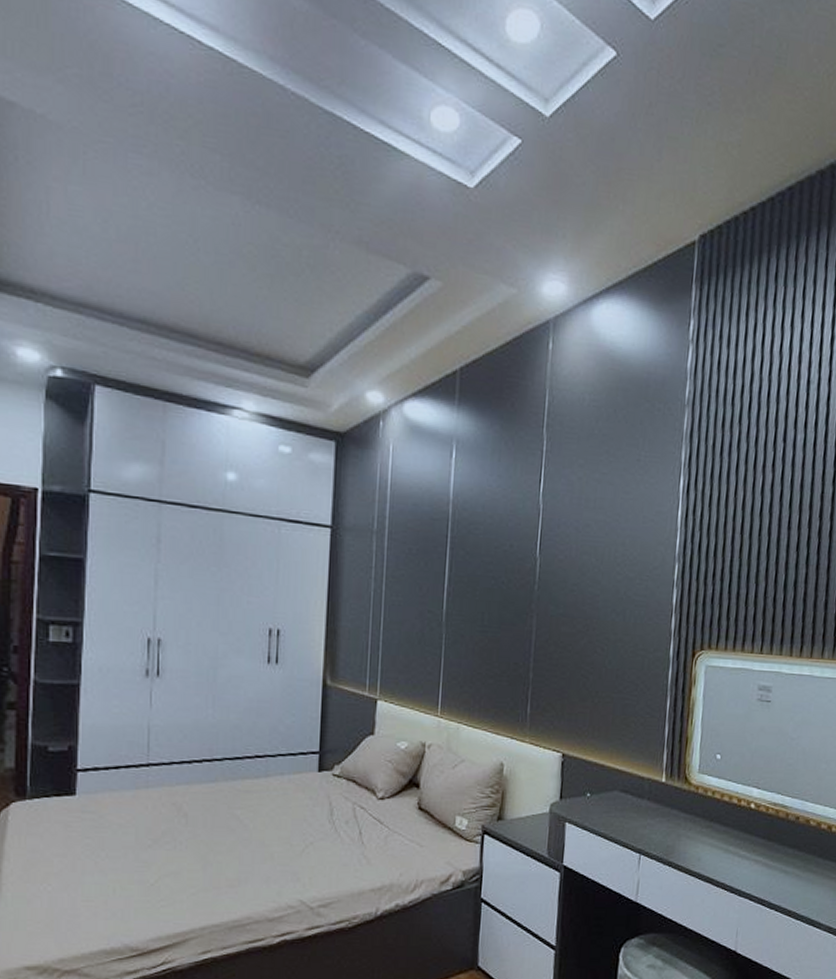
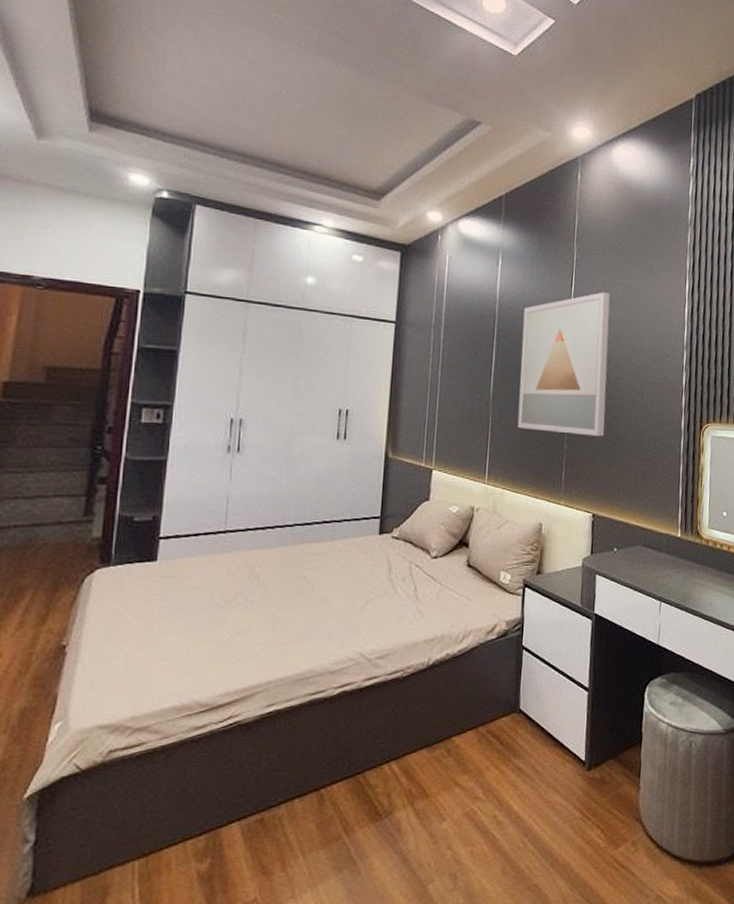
wall art: none [475,490,587,665] -> present [517,292,610,437]

